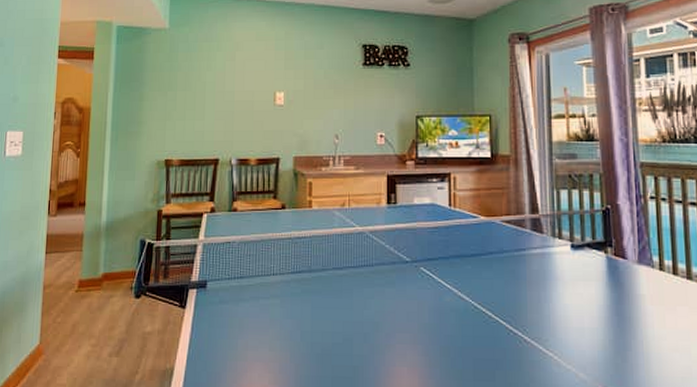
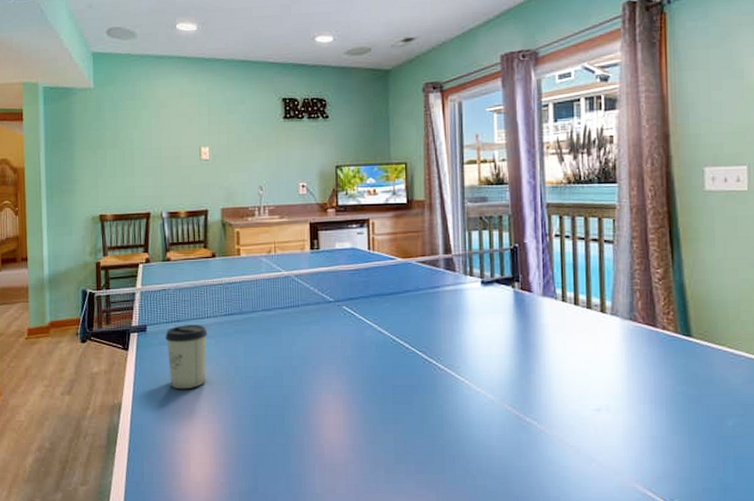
cup: none [226,282,273,355] -> present [165,324,208,389]

